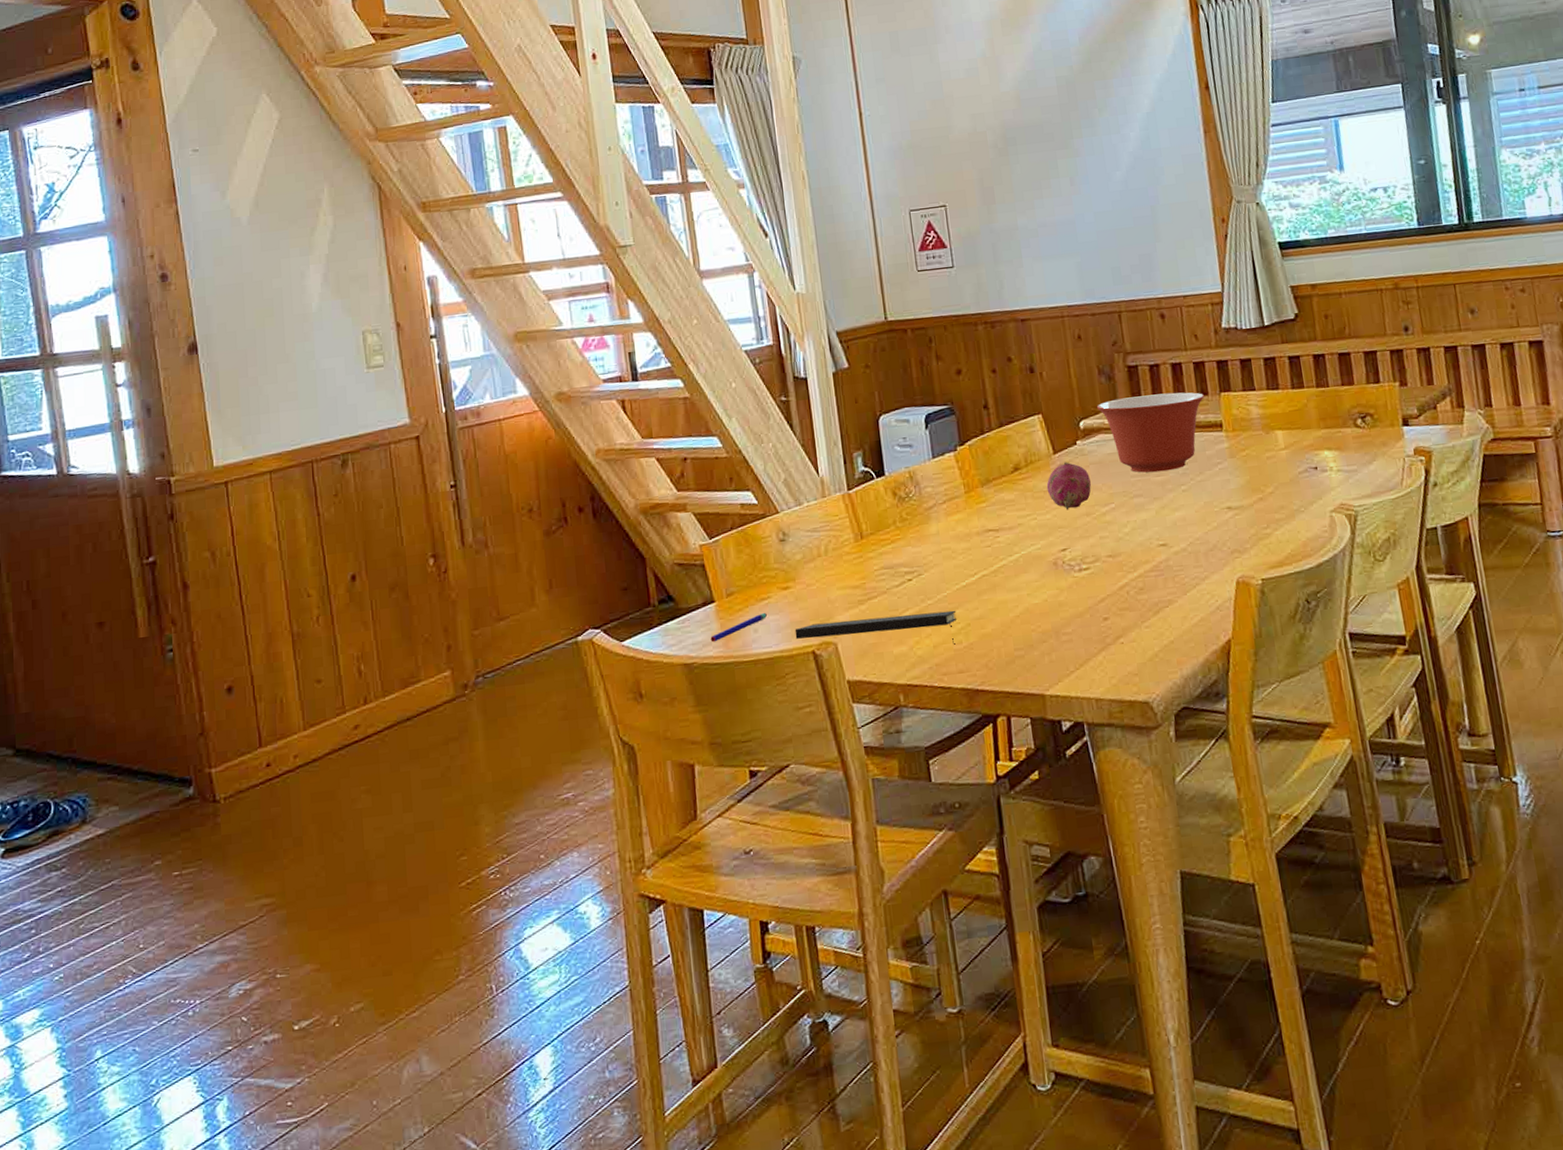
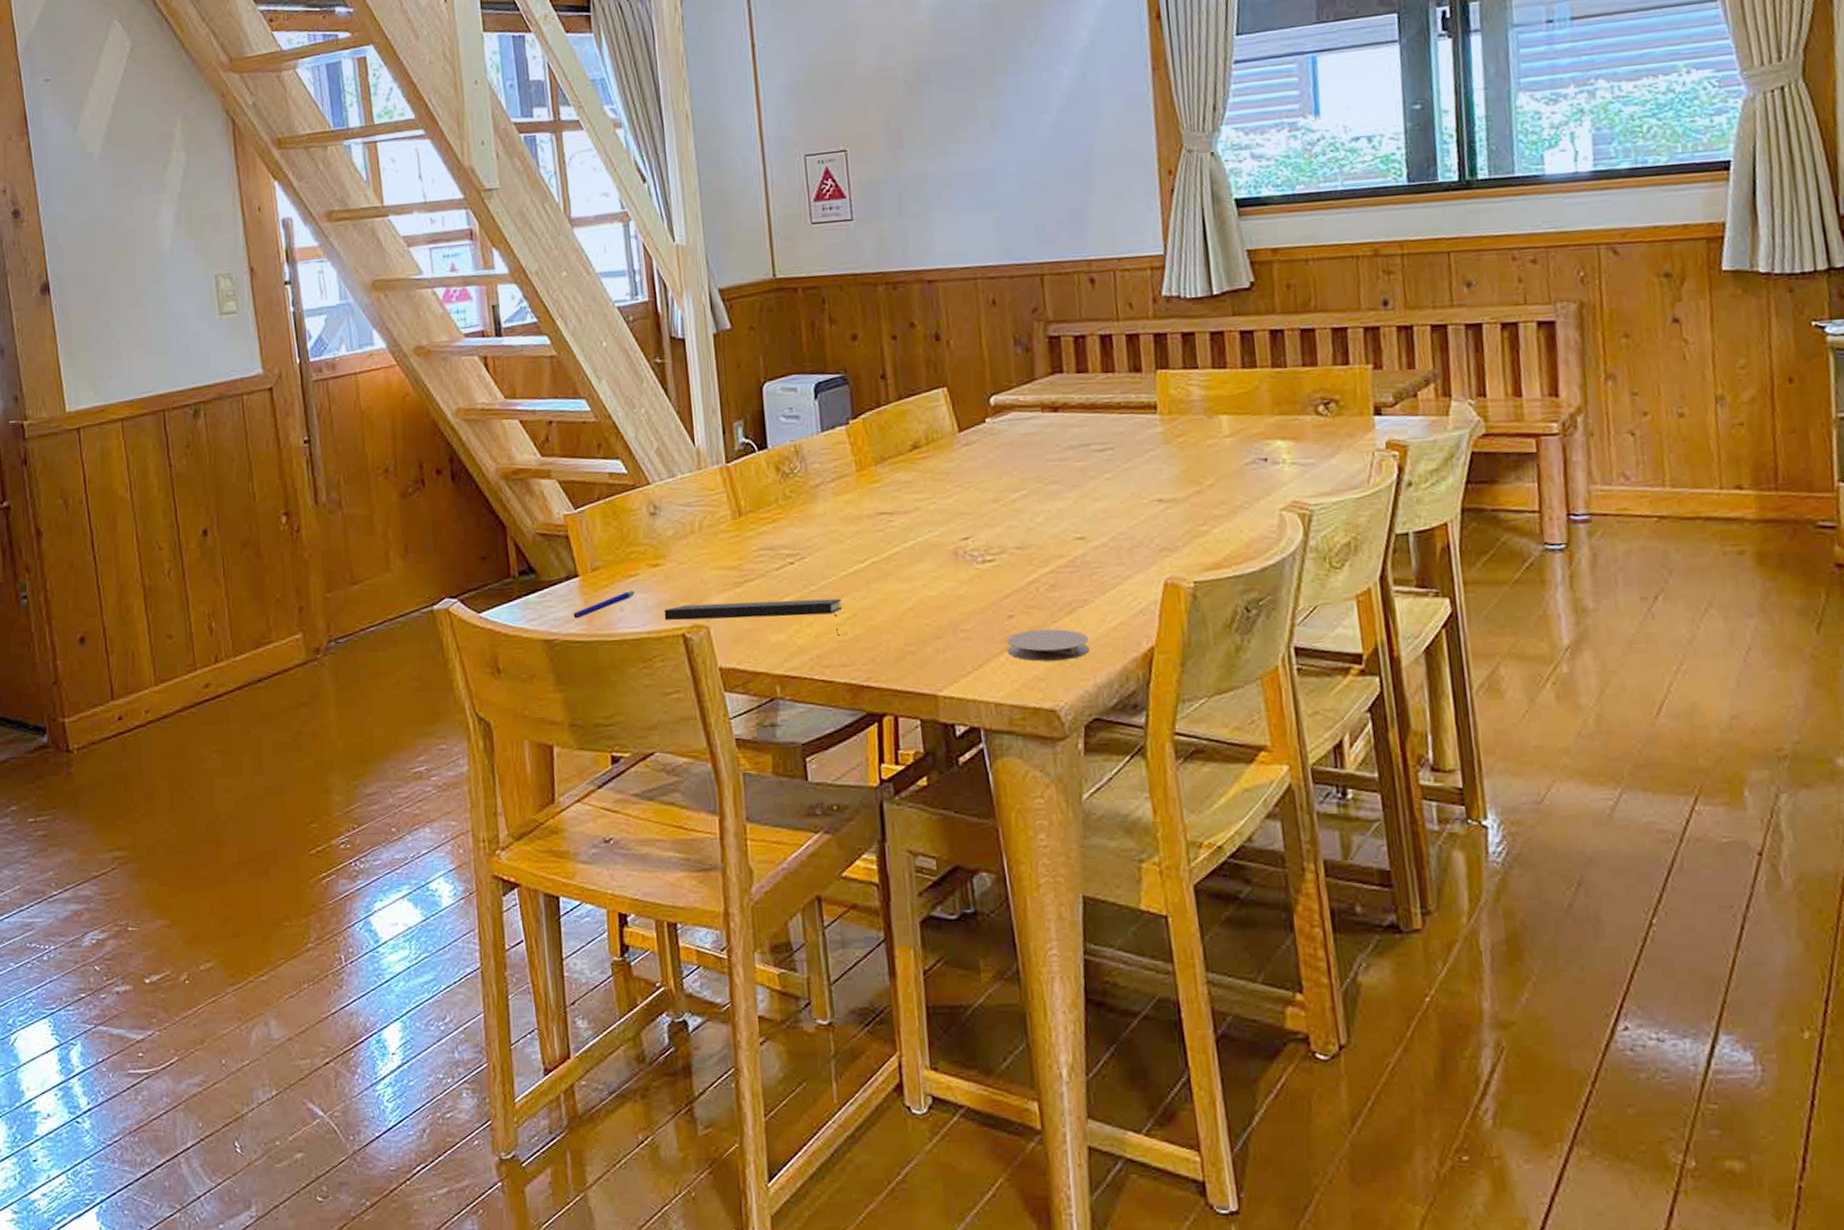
fruit: present [1046,462,1091,510] -> none [949,441,1000,495]
mixing bowl: present [1096,392,1204,473] -> none [1010,368,1137,457]
coaster: none [1103,627,1176,659] -> present [1006,628,1090,662]

